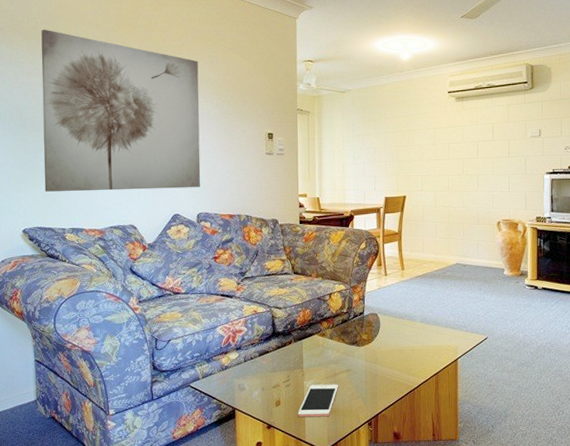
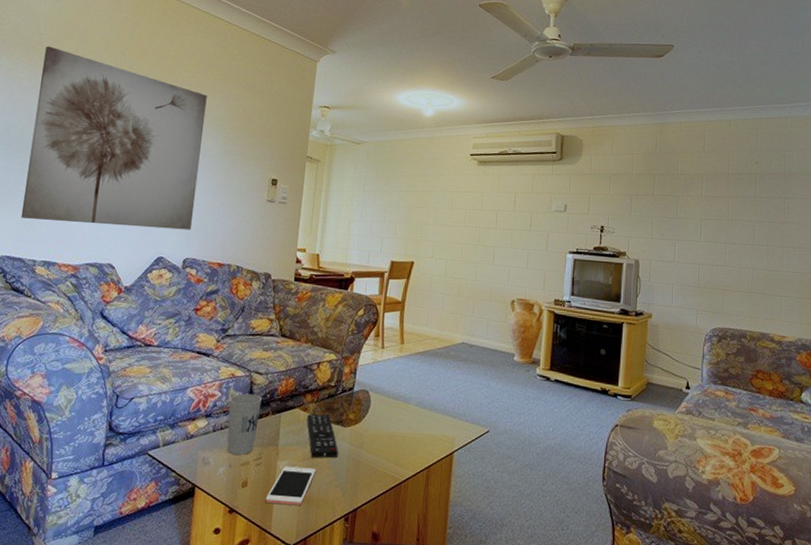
cup: none [255,326,284,379] -> present [227,393,262,455]
remote control: none [325,337,356,376] -> present [307,413,338,459]

